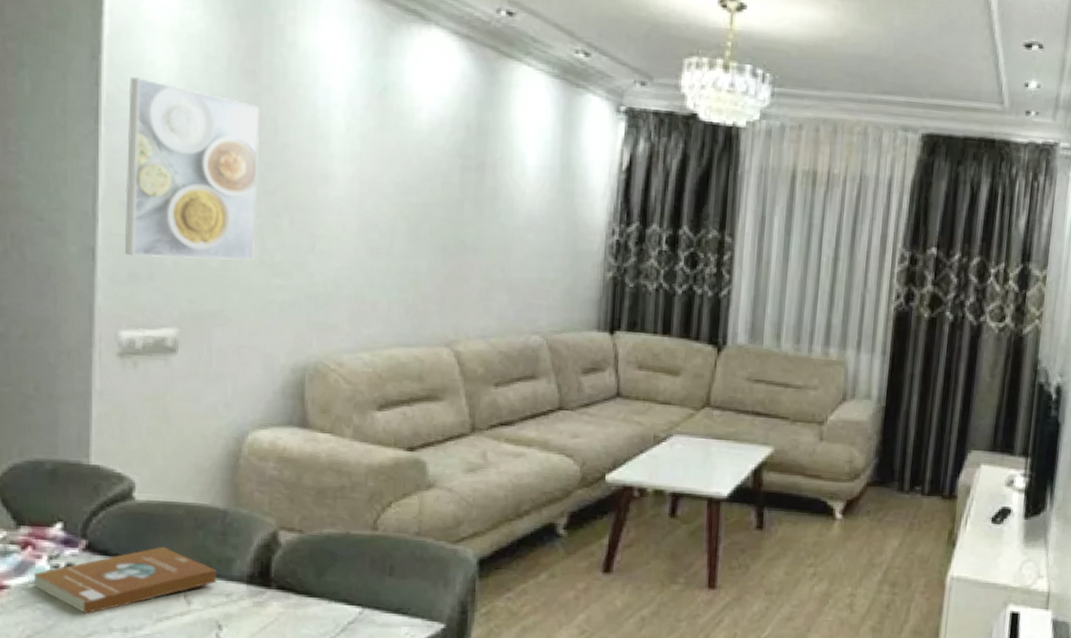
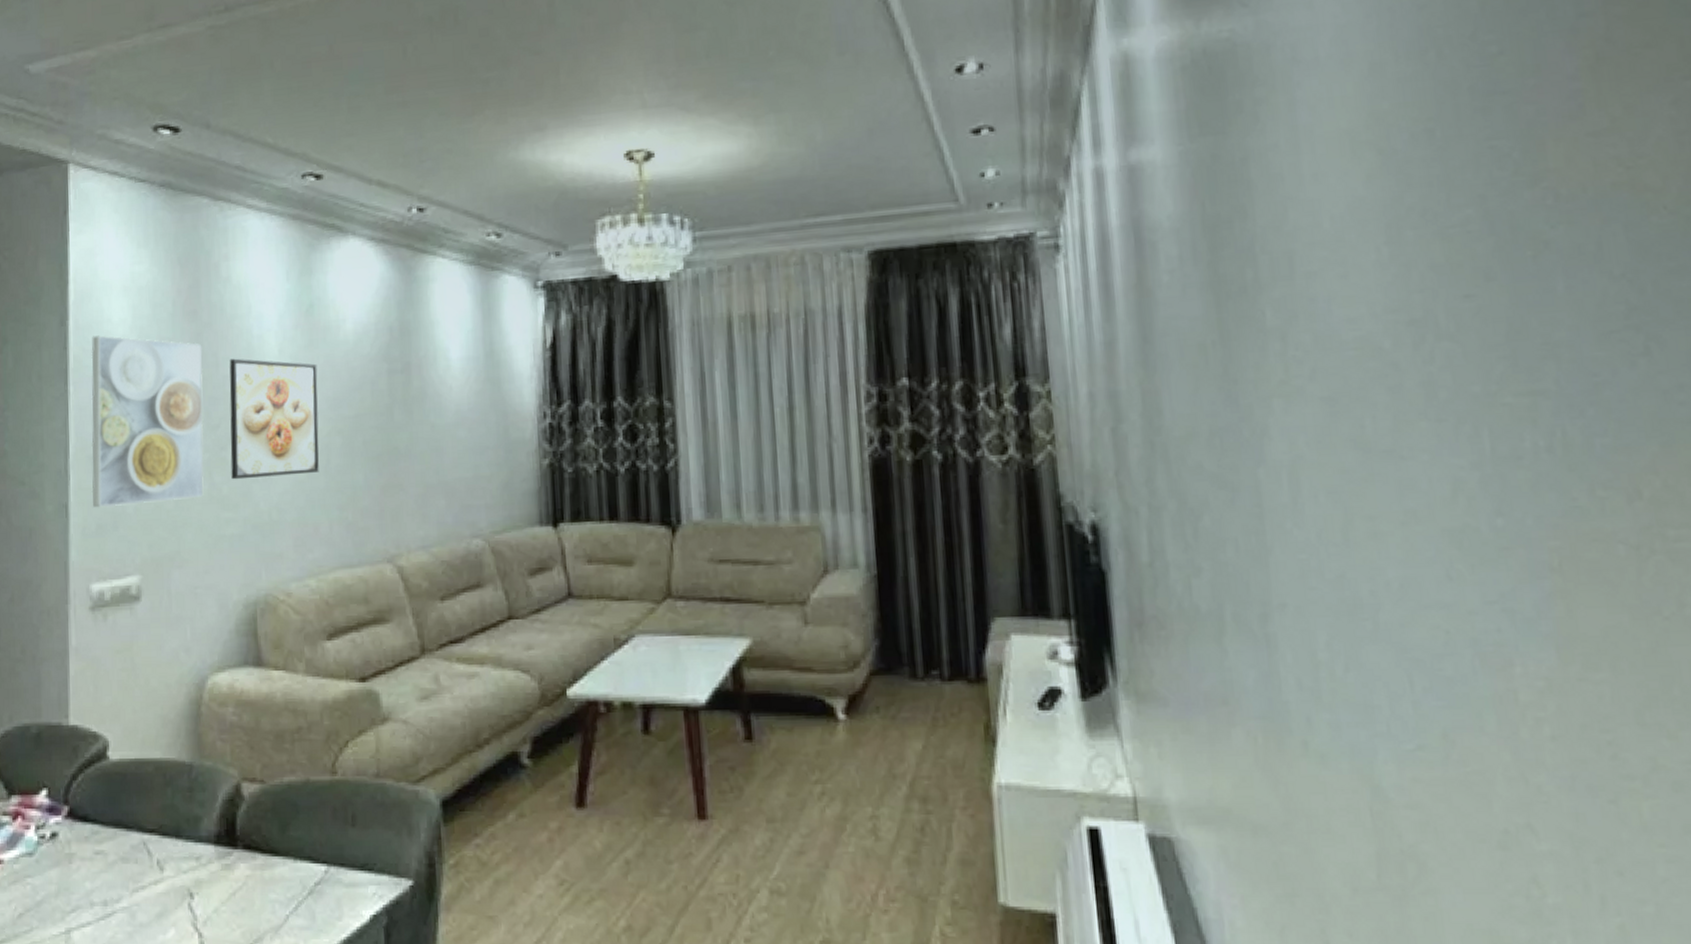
book: present [33,546,216,615] -> none [23,807,186,888]
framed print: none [285,127,387,253] -> present [229,358,319,480]

